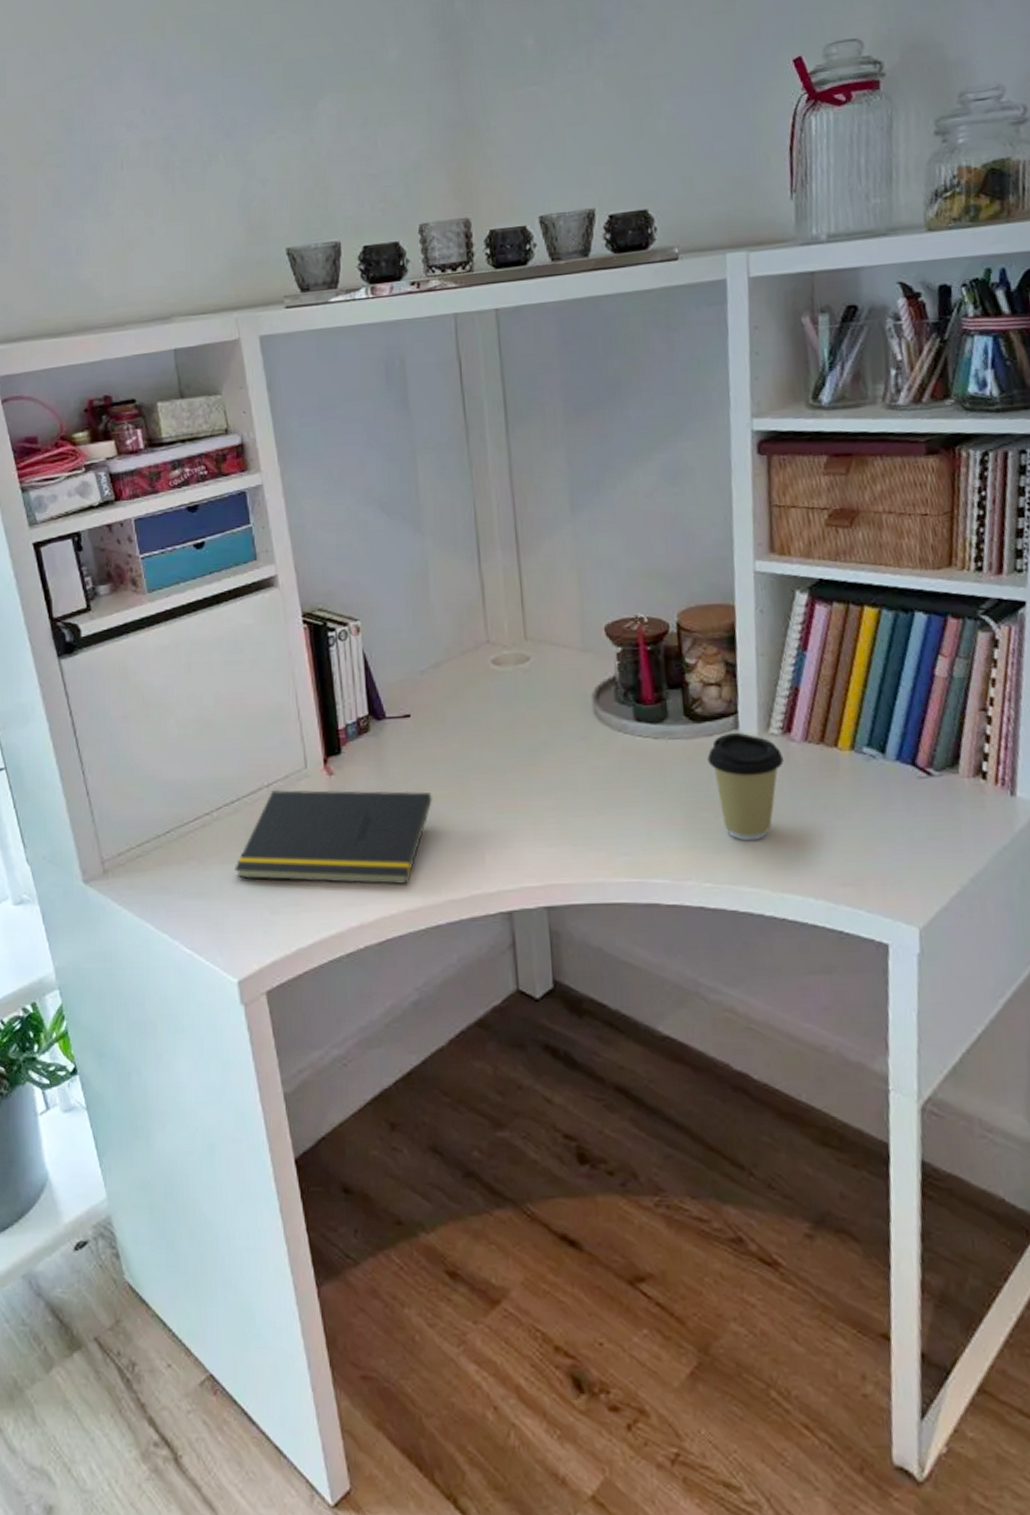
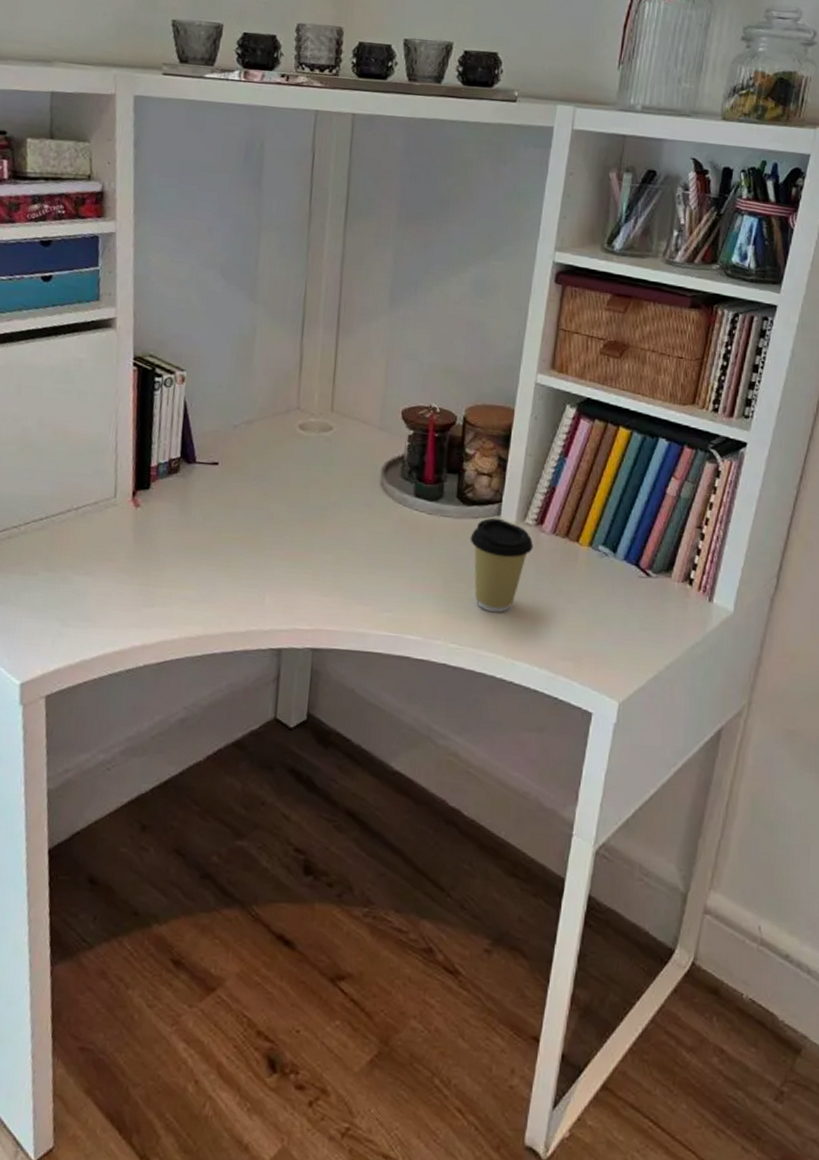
notepad: present [235,789,432,885] -> none [33,513,227,614]

